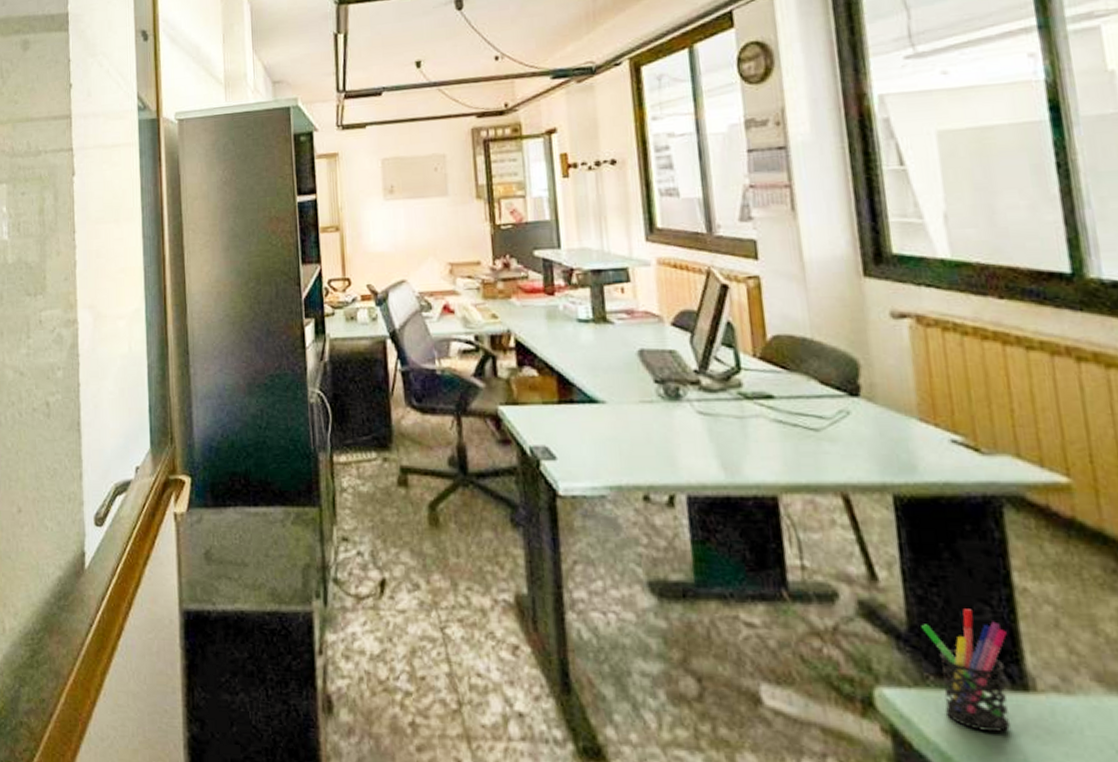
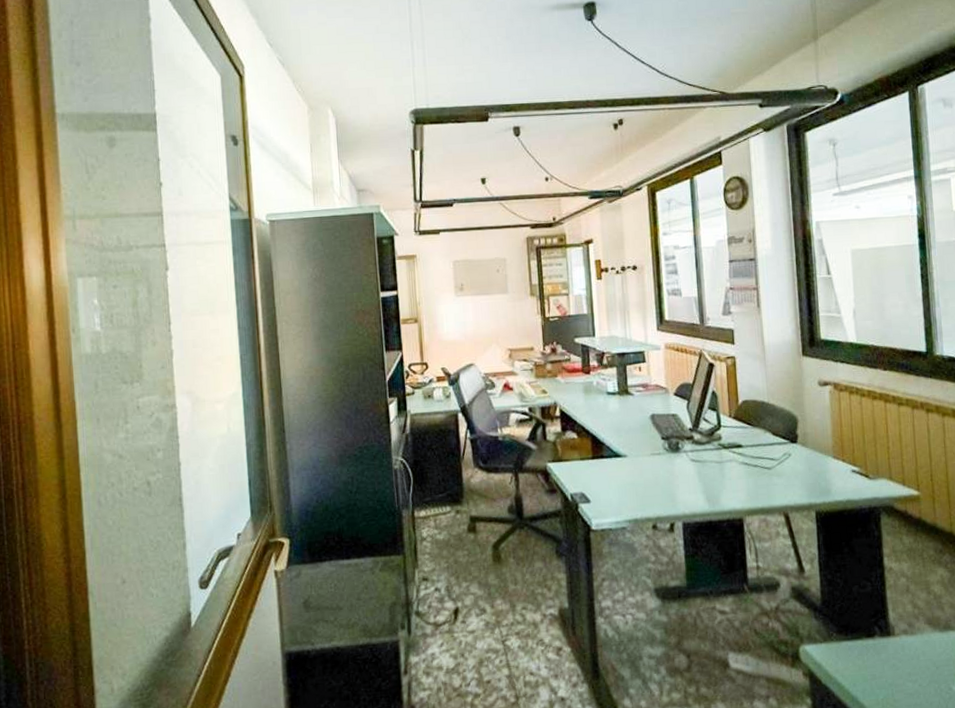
pen holder: present [921,609,1011,732] -> none [829,585,879,666]

